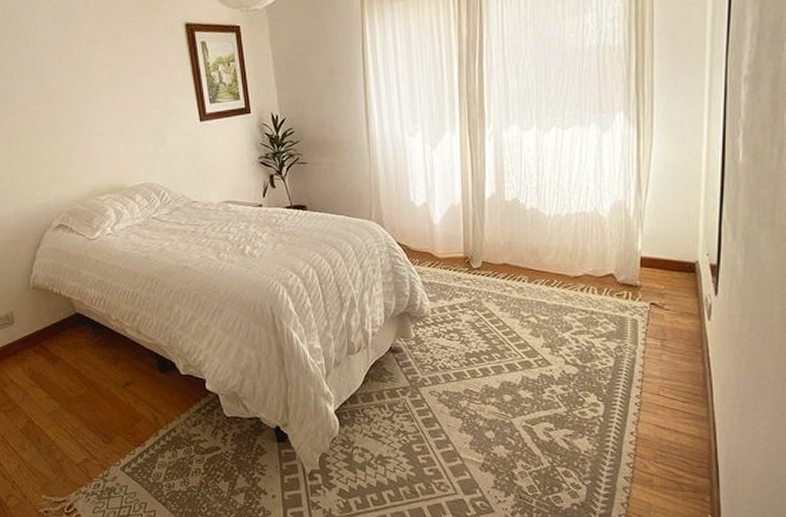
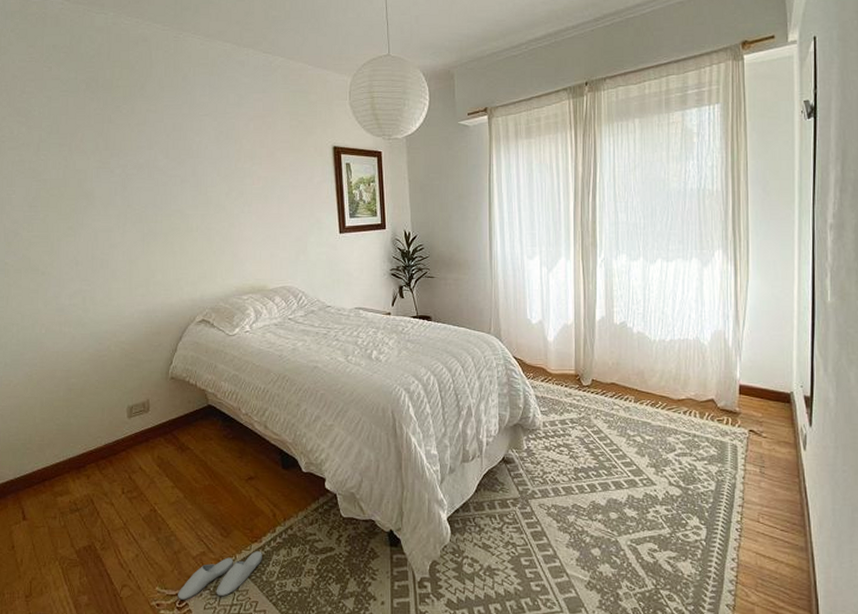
slippers: none [65,455,147,506] -> present [178,551,262,600]

